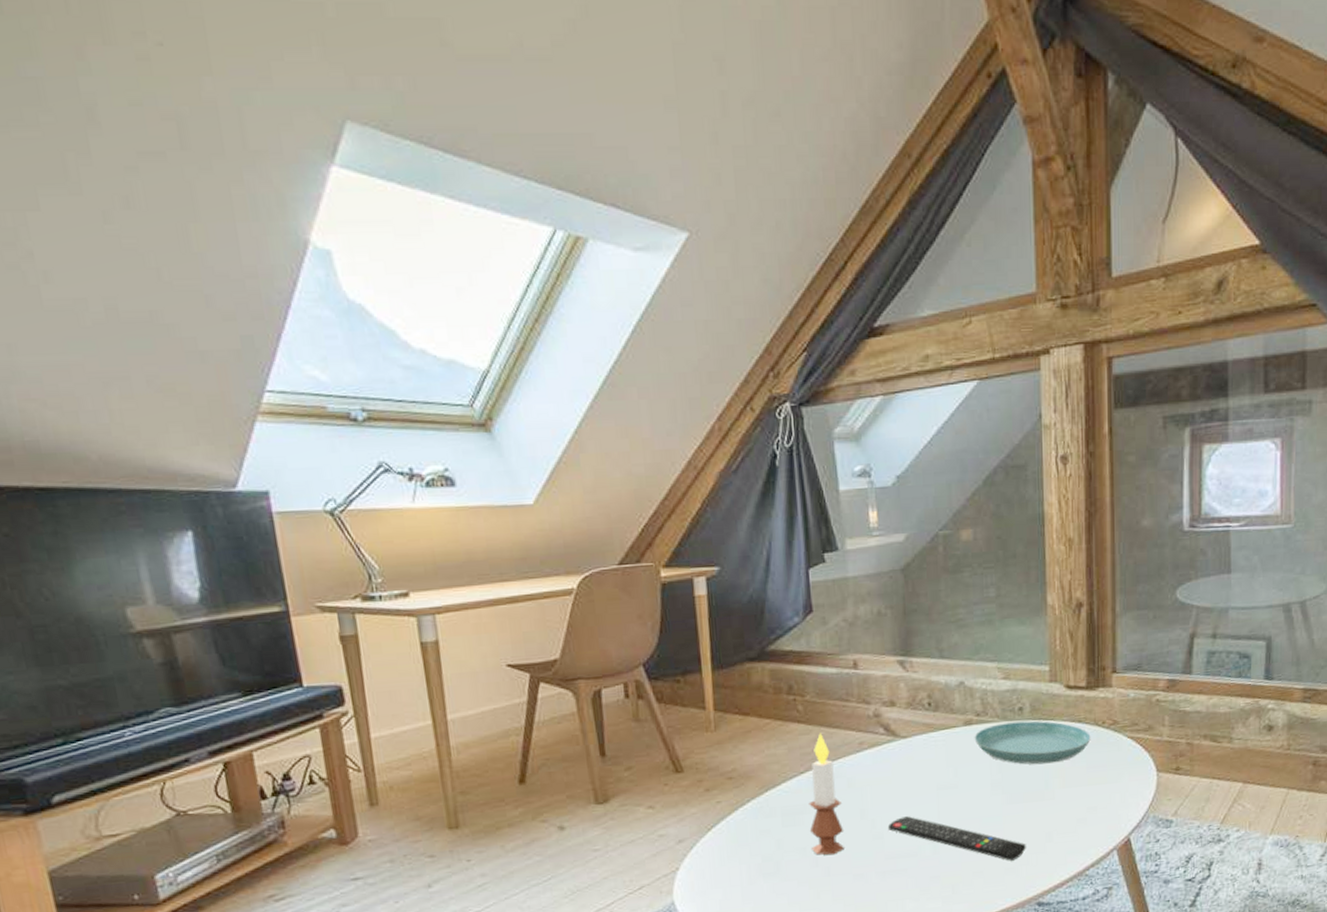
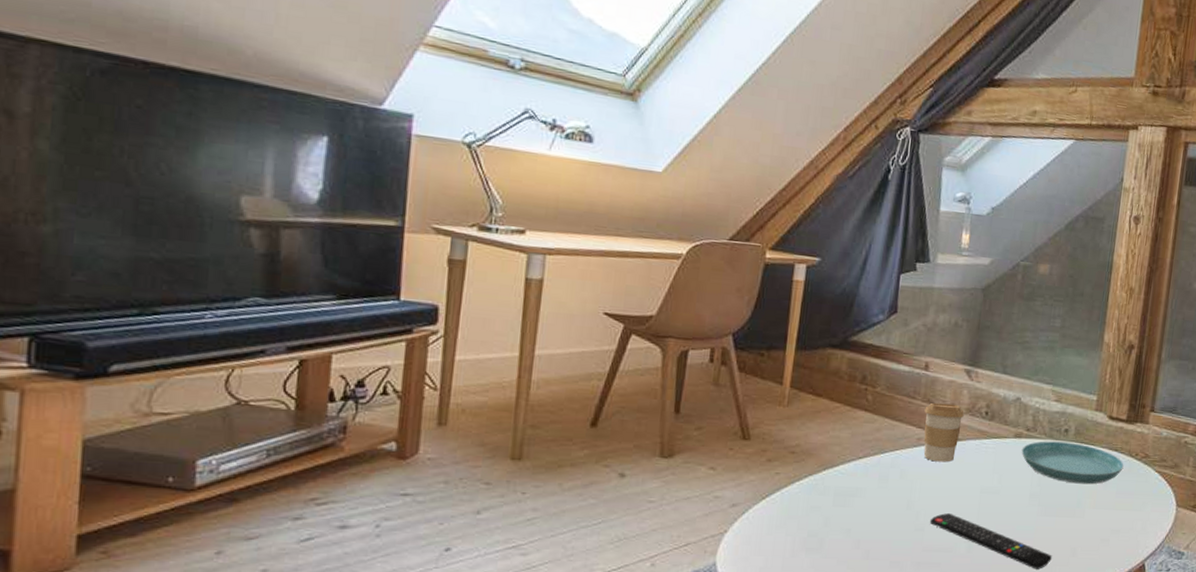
candle: present [809,733,844,855] -> none [856,423,893,540]
coffee cup: none [861,700,905,765] -> present [923,402,964,462]

